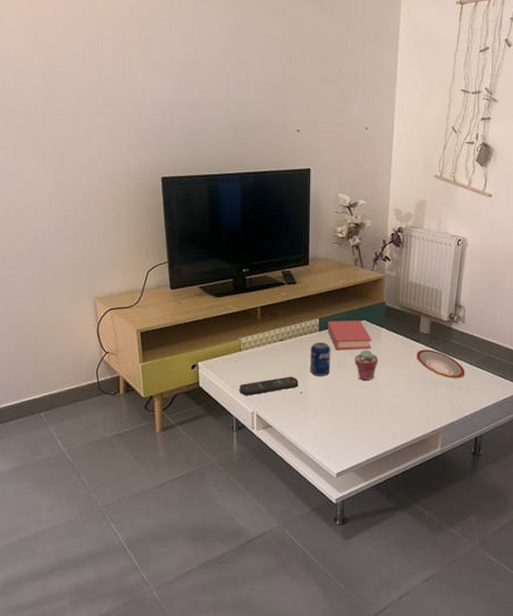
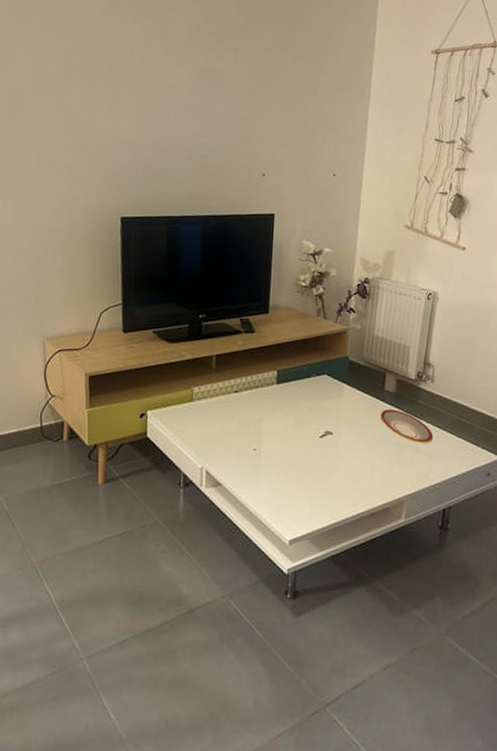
remote control: present [240,376,299,396] -> none [189,431,253,450]
beverage can: present [310,341,331,376] -> none [265,395,289,433]
book: present [328,321,372,351] -> none [286,373,333,406]
potted succulent: present [355,349,379,380] -> none [314,406,339,440]

